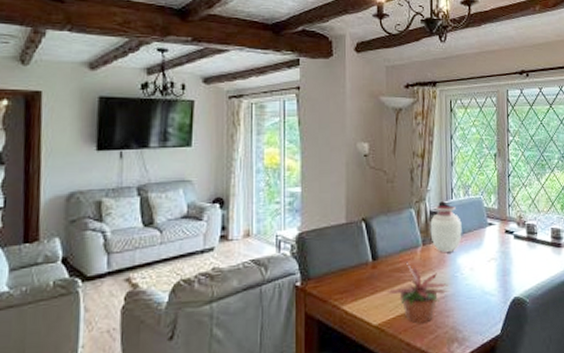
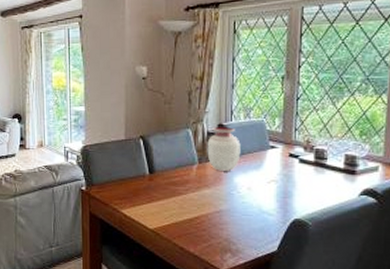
potted plant: present [385,262,450,323] -> none [161,177,225,232]

